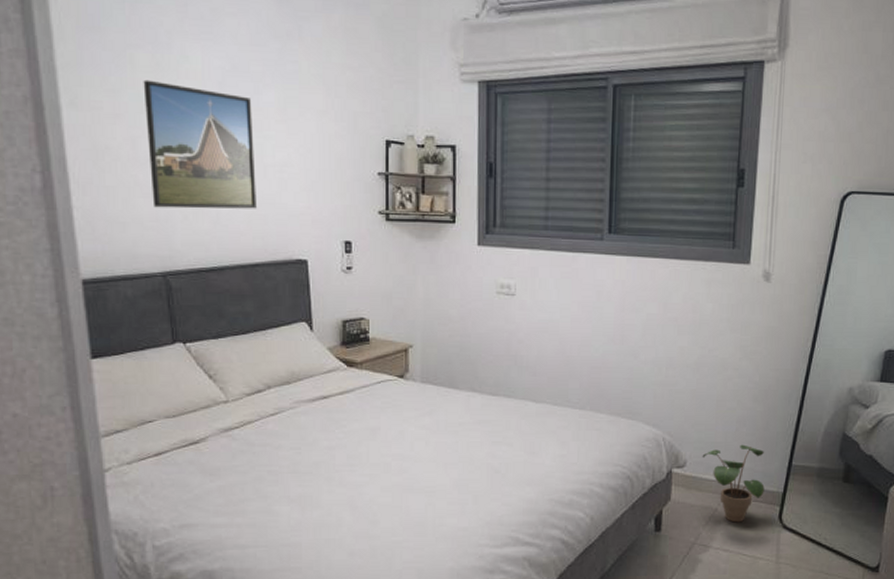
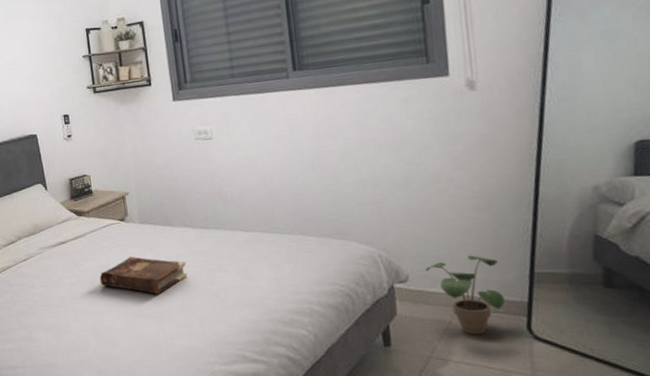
book: none [365,419,468,467] -> present [99,256,188,295]

